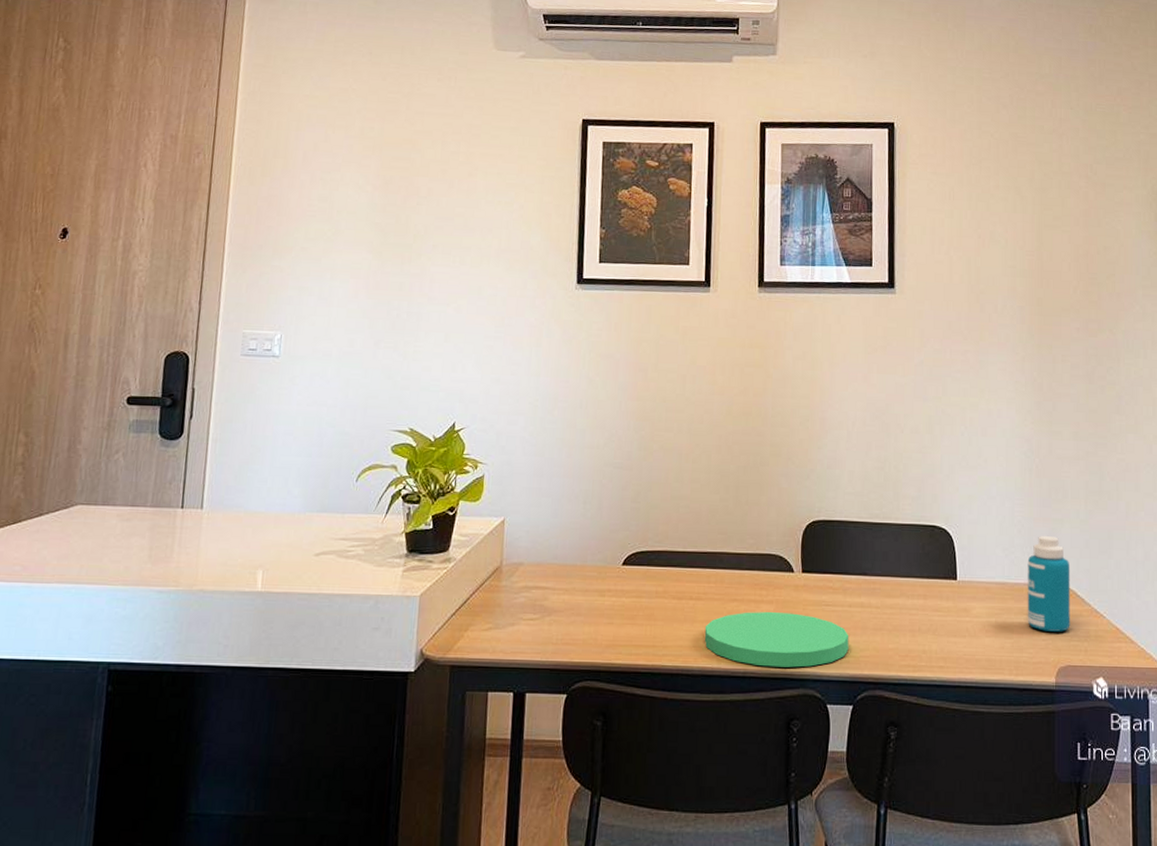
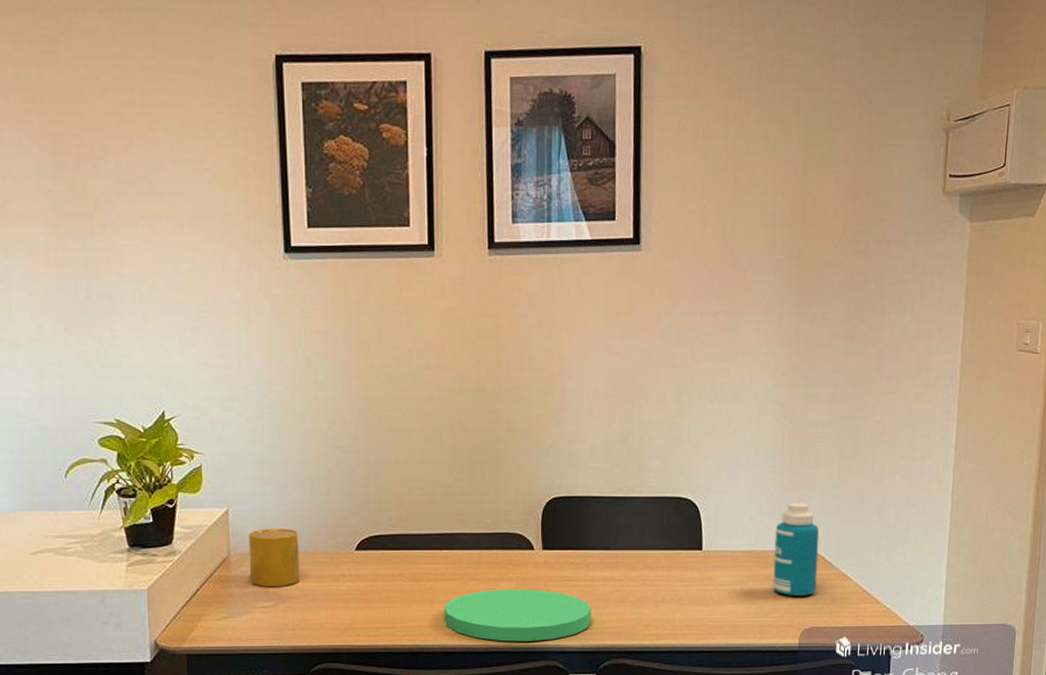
cup: none [519,540,570,599] -> present [249,529,299,587]

